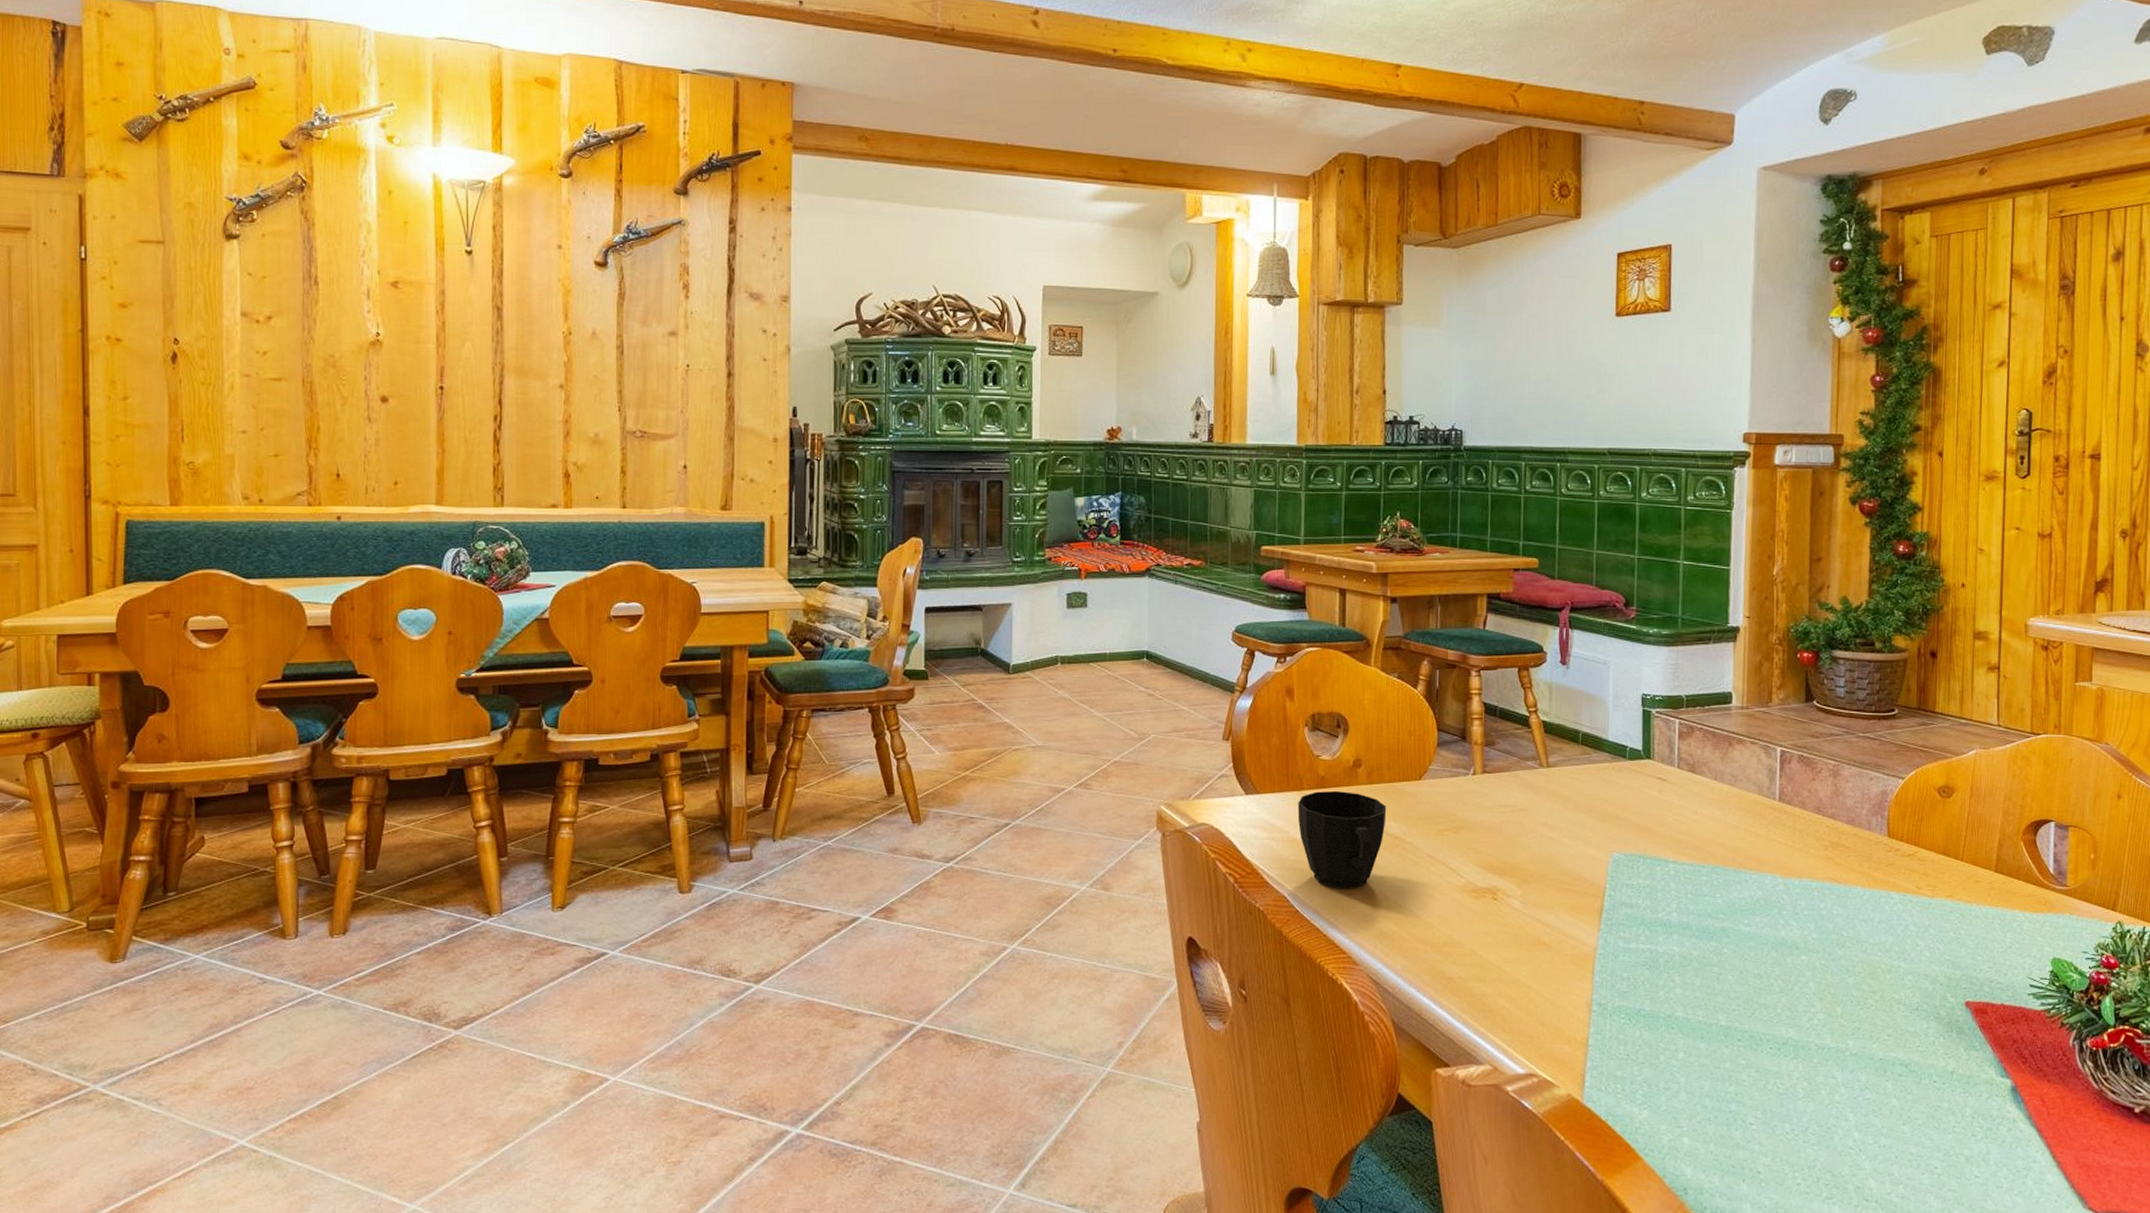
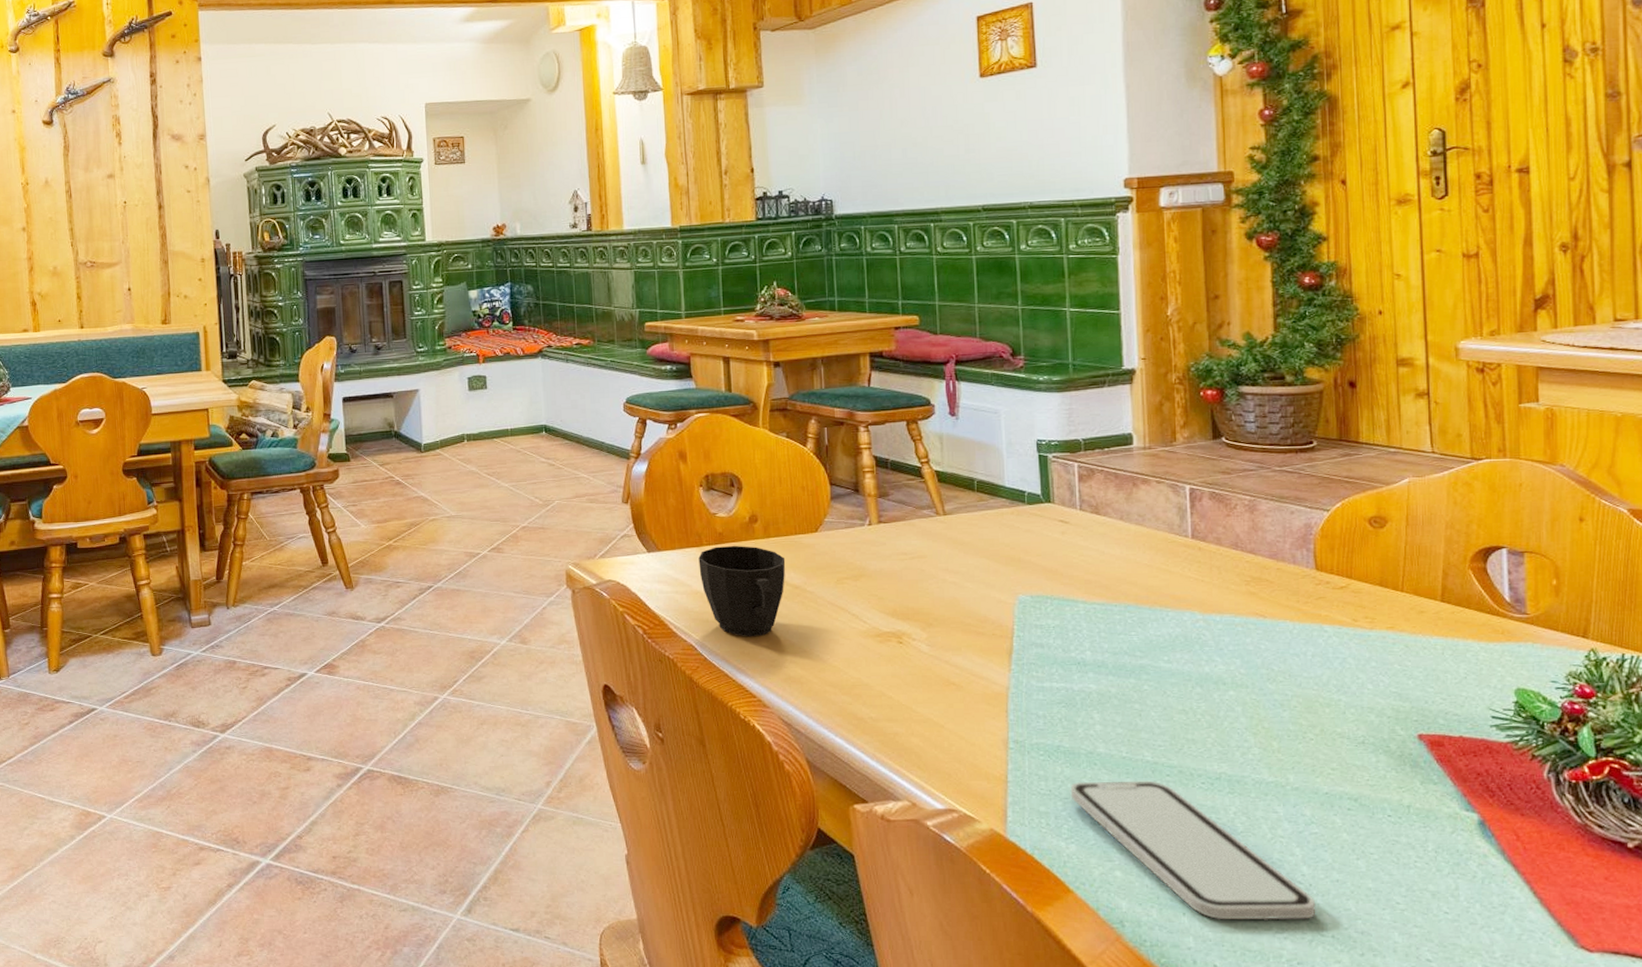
smartphone: none [1647,1045,1863,1186] -> present [1070,780,1315,920]

